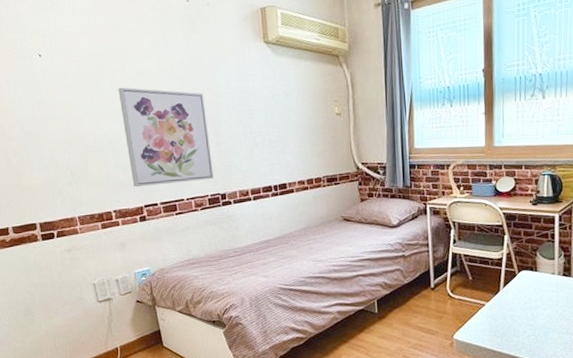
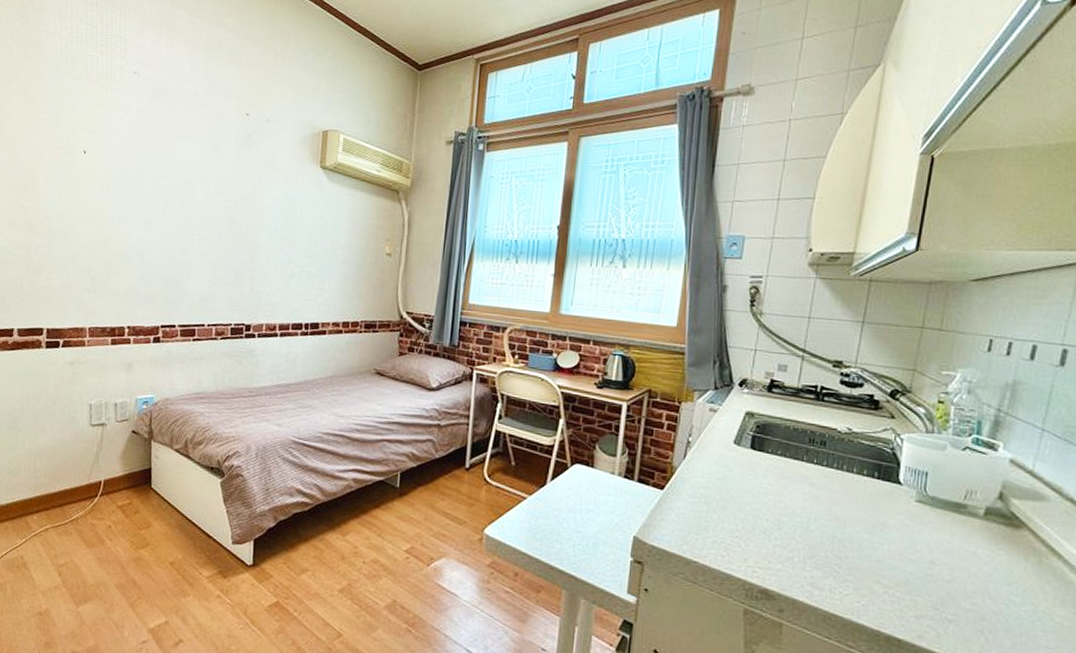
wall art: present [118,87,214,187] -> none [153,195,247,307]

